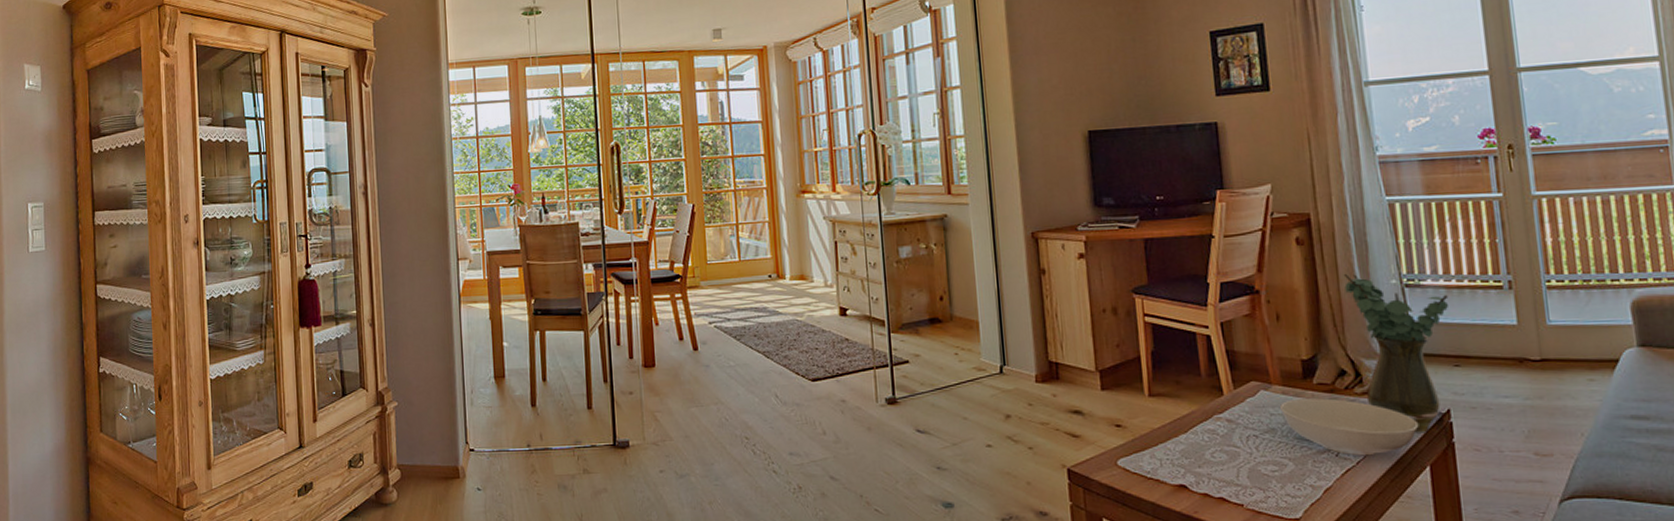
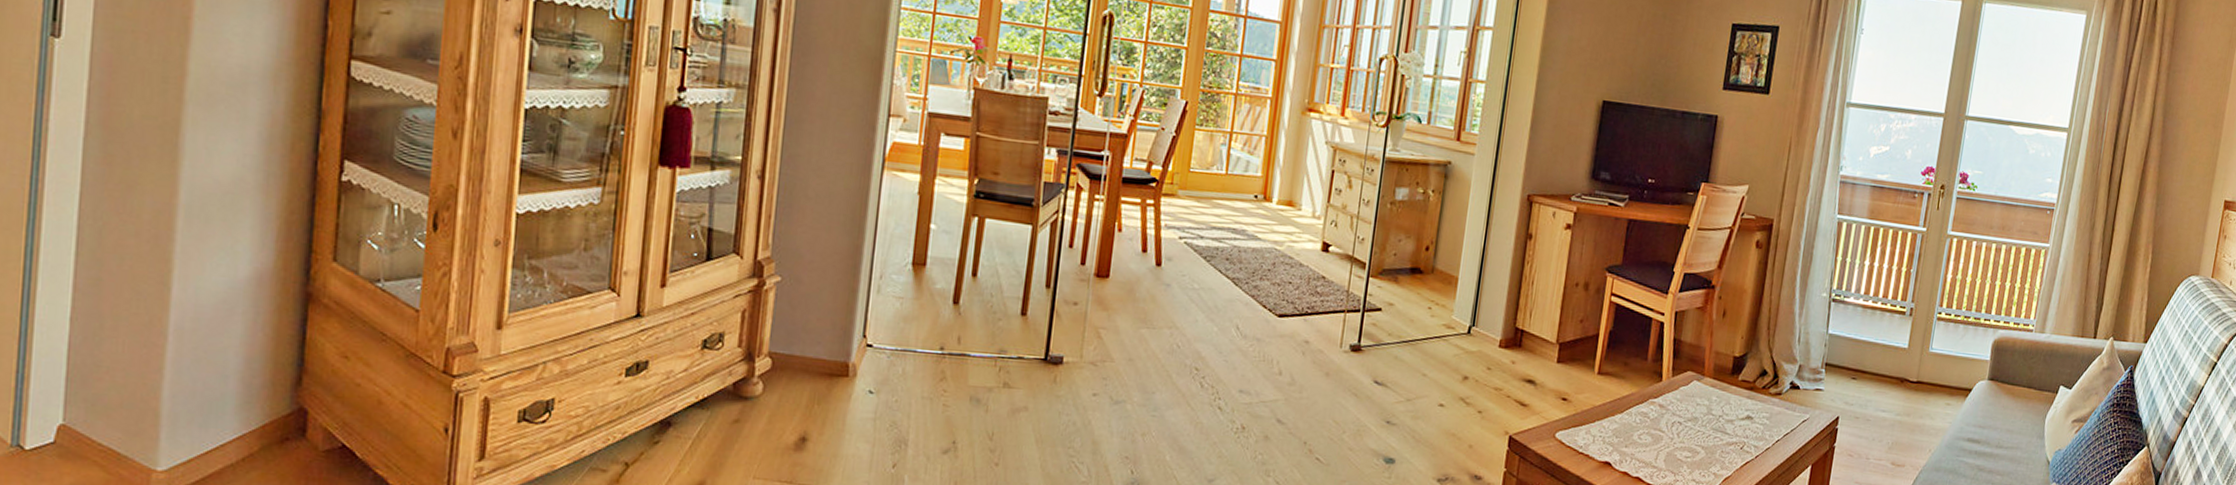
bowl: present [1279,398,1419,456] -> none [1705,392,1812,452]
vase: present [1343,273,1449,433] -> none [1777,281,1863,436]

